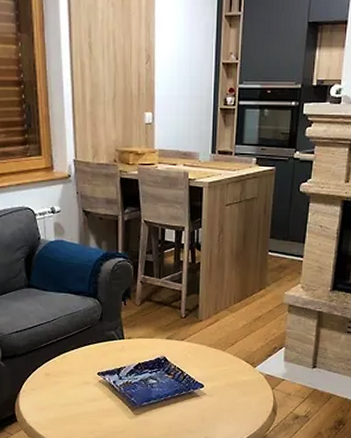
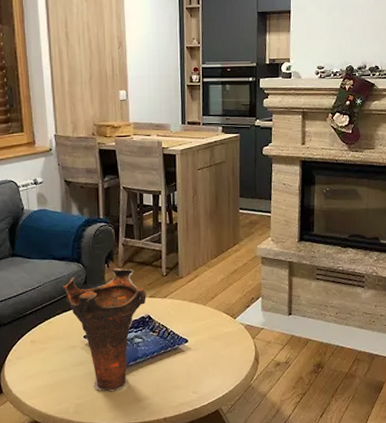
vase: none [77,306,164,430] -> present [62,268,148,392]

